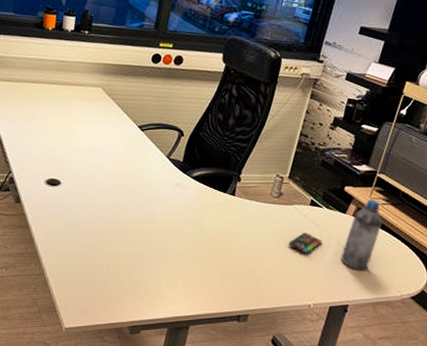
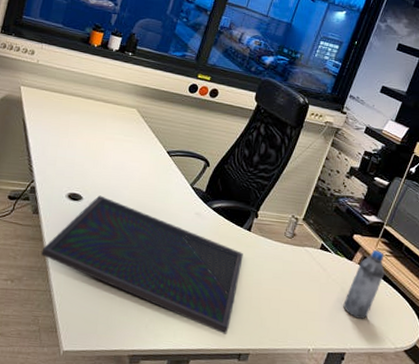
monitor: none [30,178,230,298] -> present [41,195,243,334]
smartphone: present [288,233,322,254] -> none [296,275,328,298]

